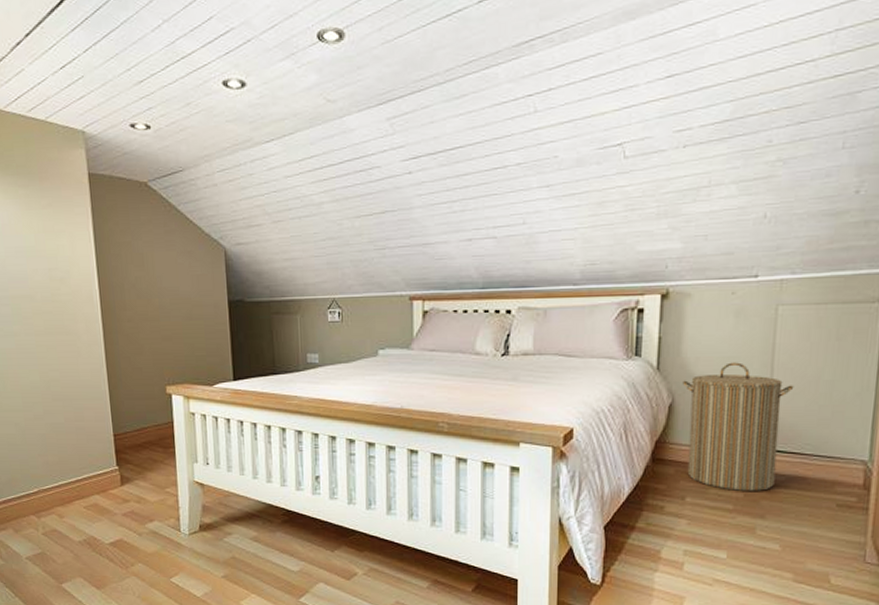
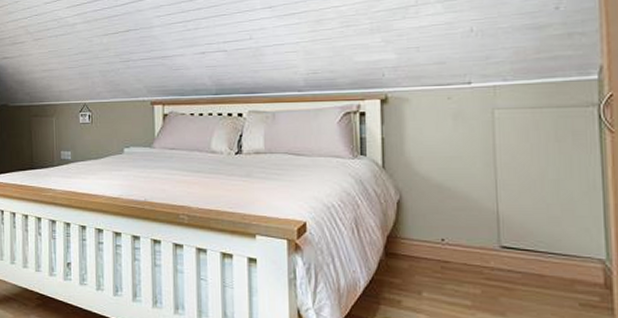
laundry hamper: present [682,362,794,491] -> none [408,162,520,288]

